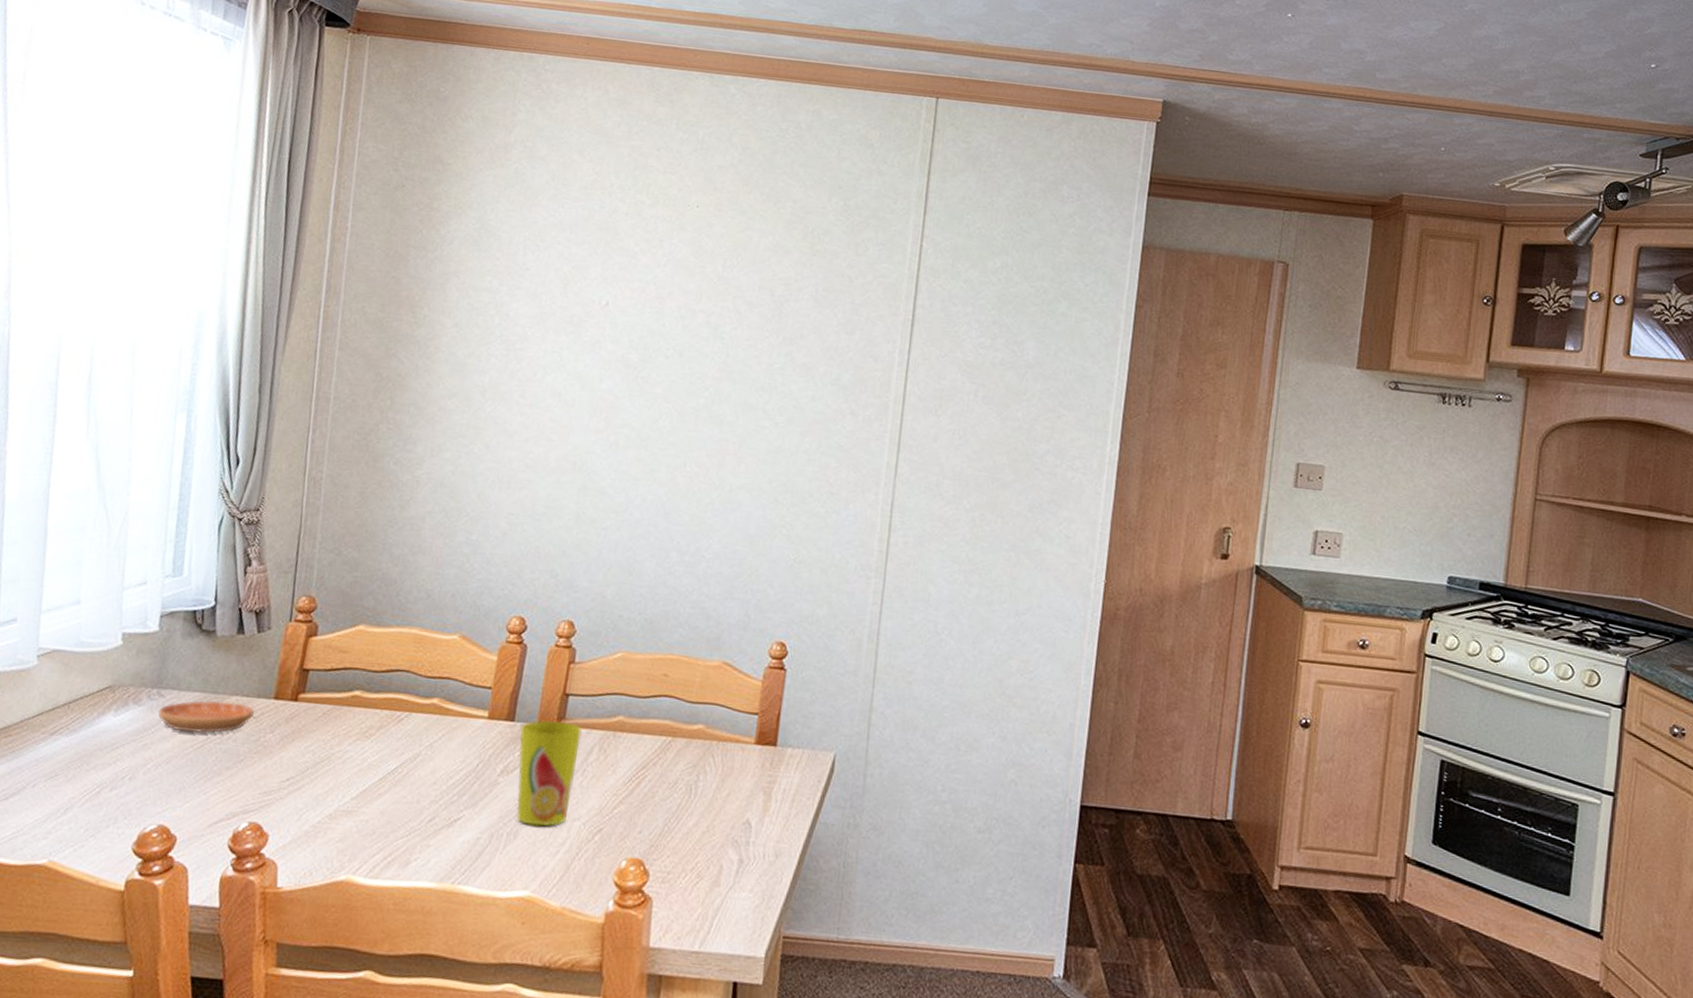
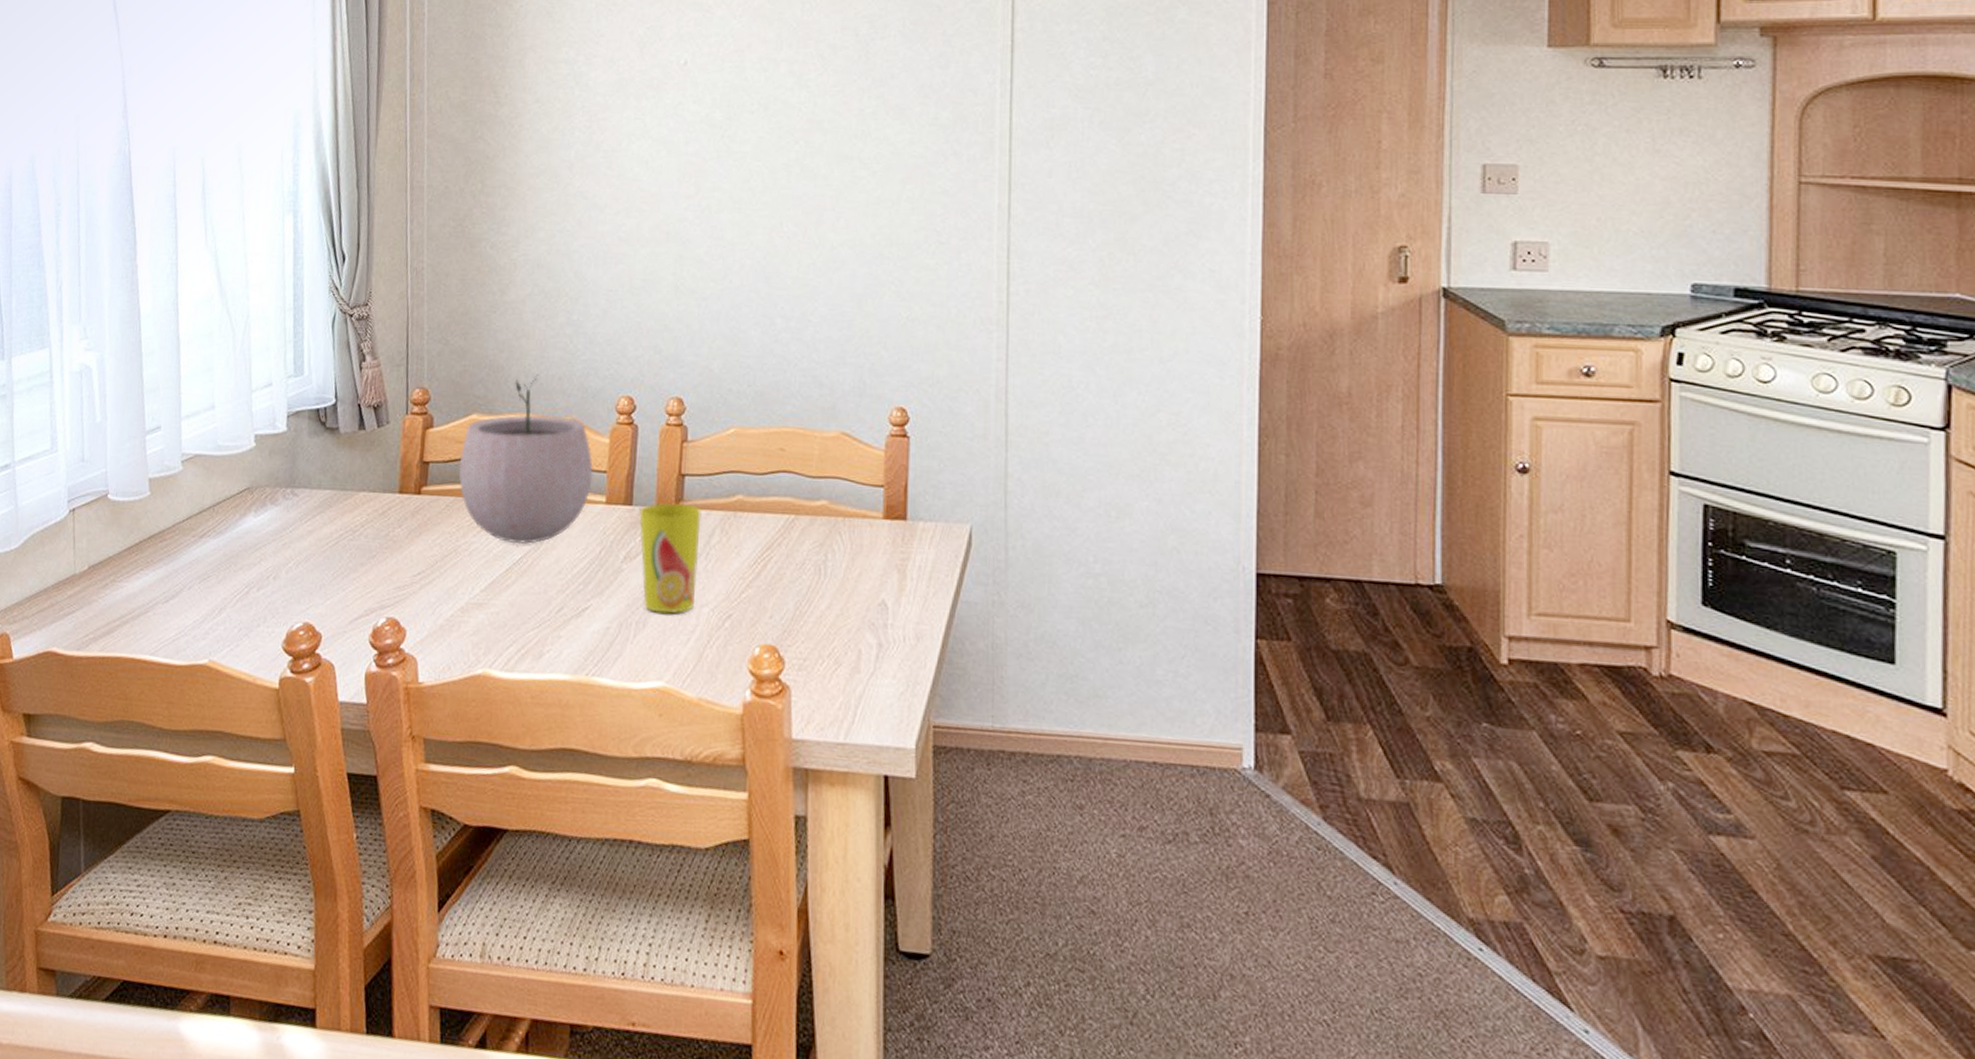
saucer: present [158,701,255,734] -> none [293,498,382,531]
plant pot: none [339,590,478,755] -> present [458,375,593,545]

